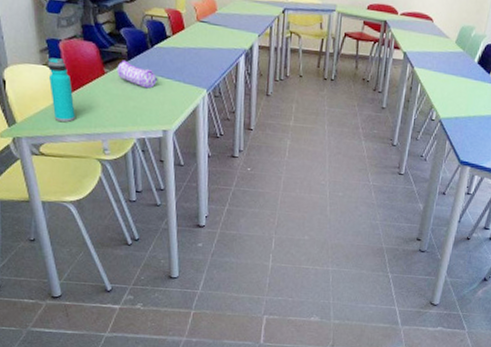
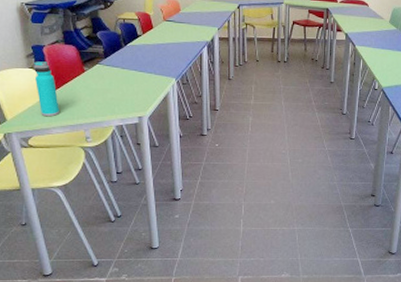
pencil case: present [116,60,158,89] -> none [95,58,132,82]

